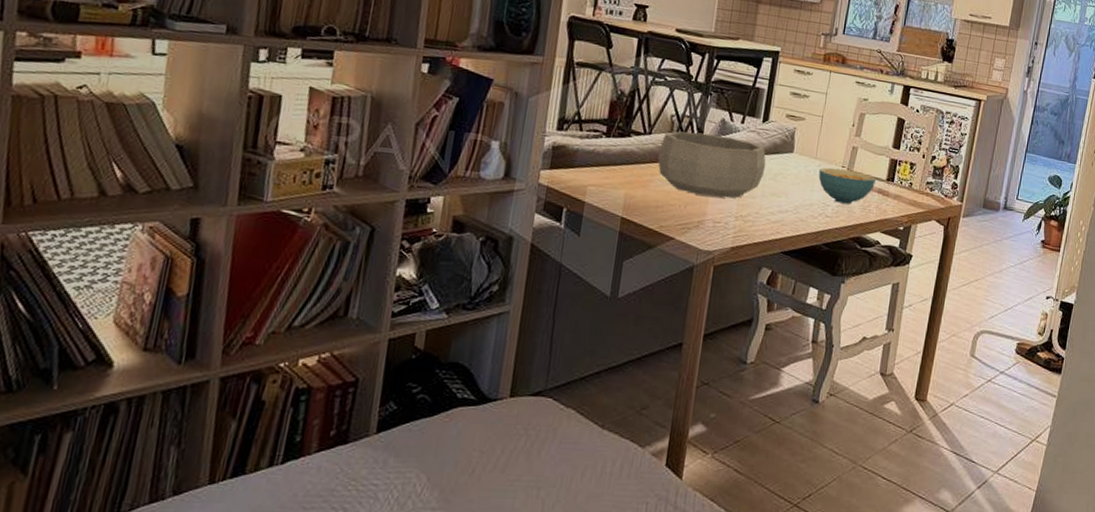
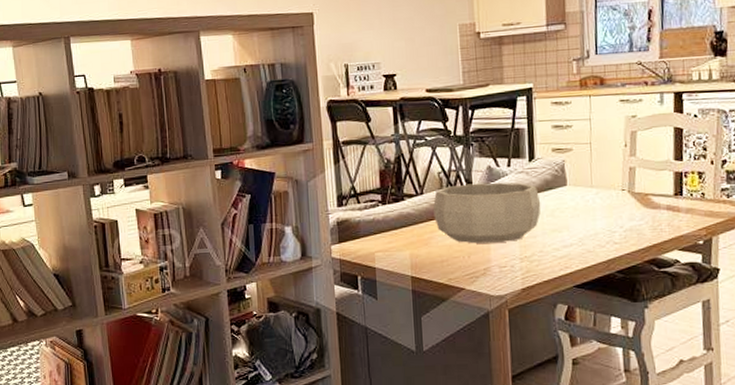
cereal bowl: present [818,167,877,204] -> none [598,192,663,228]

